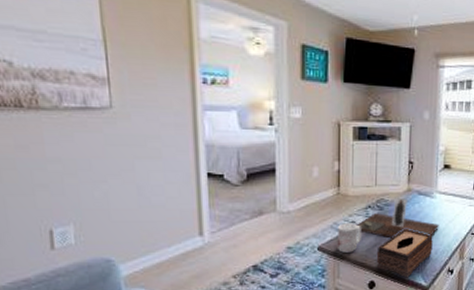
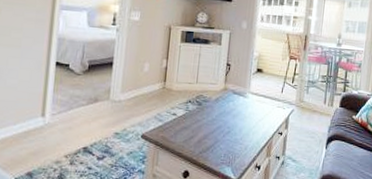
mug: present [338,223,361,253] -> none [159,114,181,142]
decorative tray: present [357,197,439,239] -> none [177,94,250,133]
tissue box: present [376,229,433,278] -> none [191,124,244,171]

